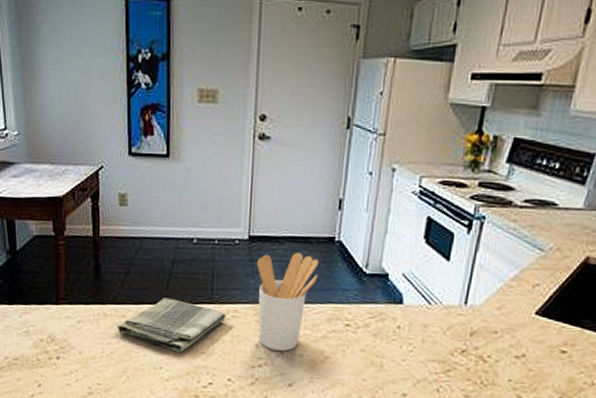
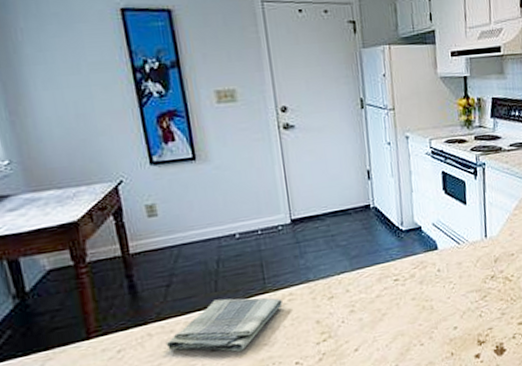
utensil holder: present [256,253,320,351] -> none [302,225,362,322]

